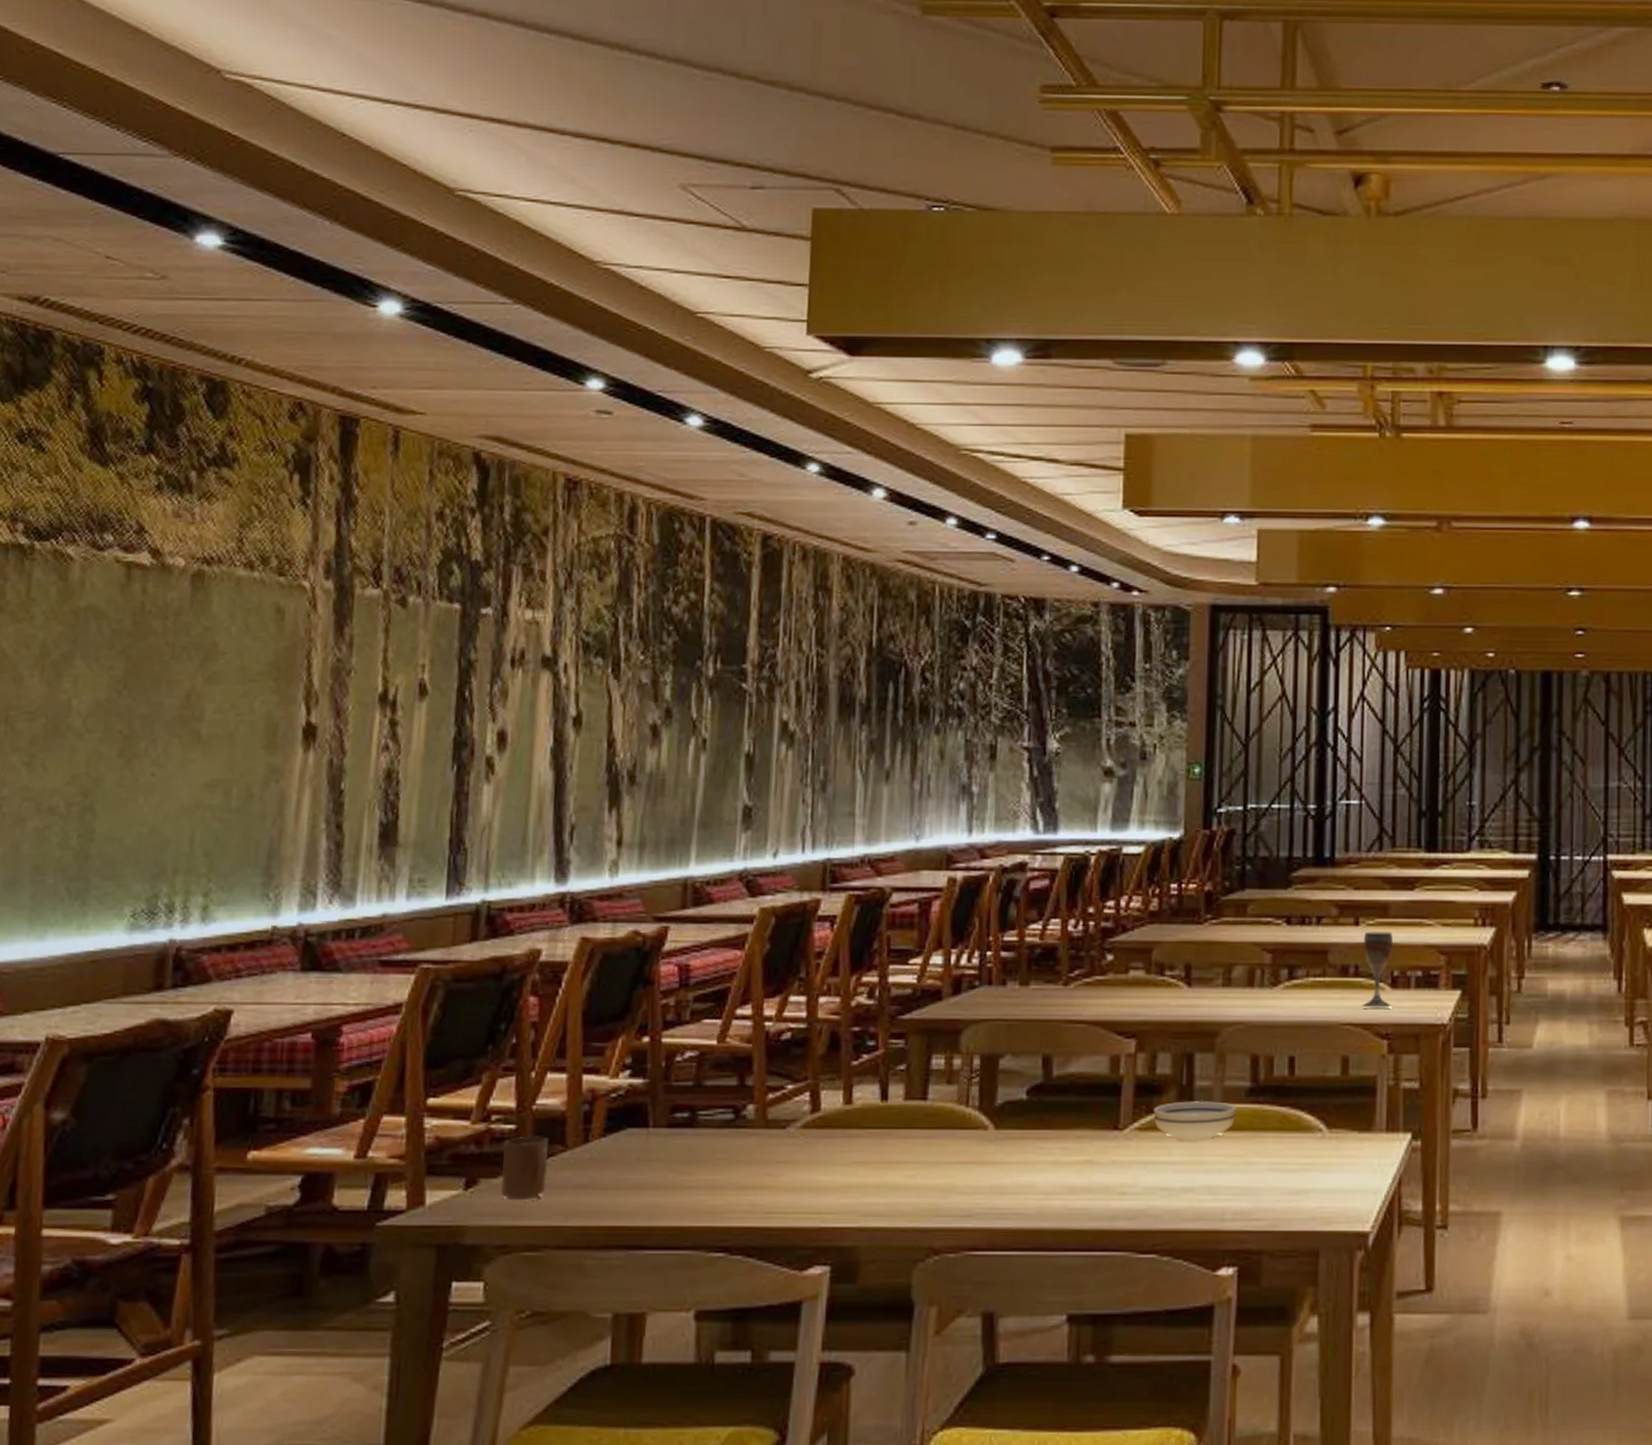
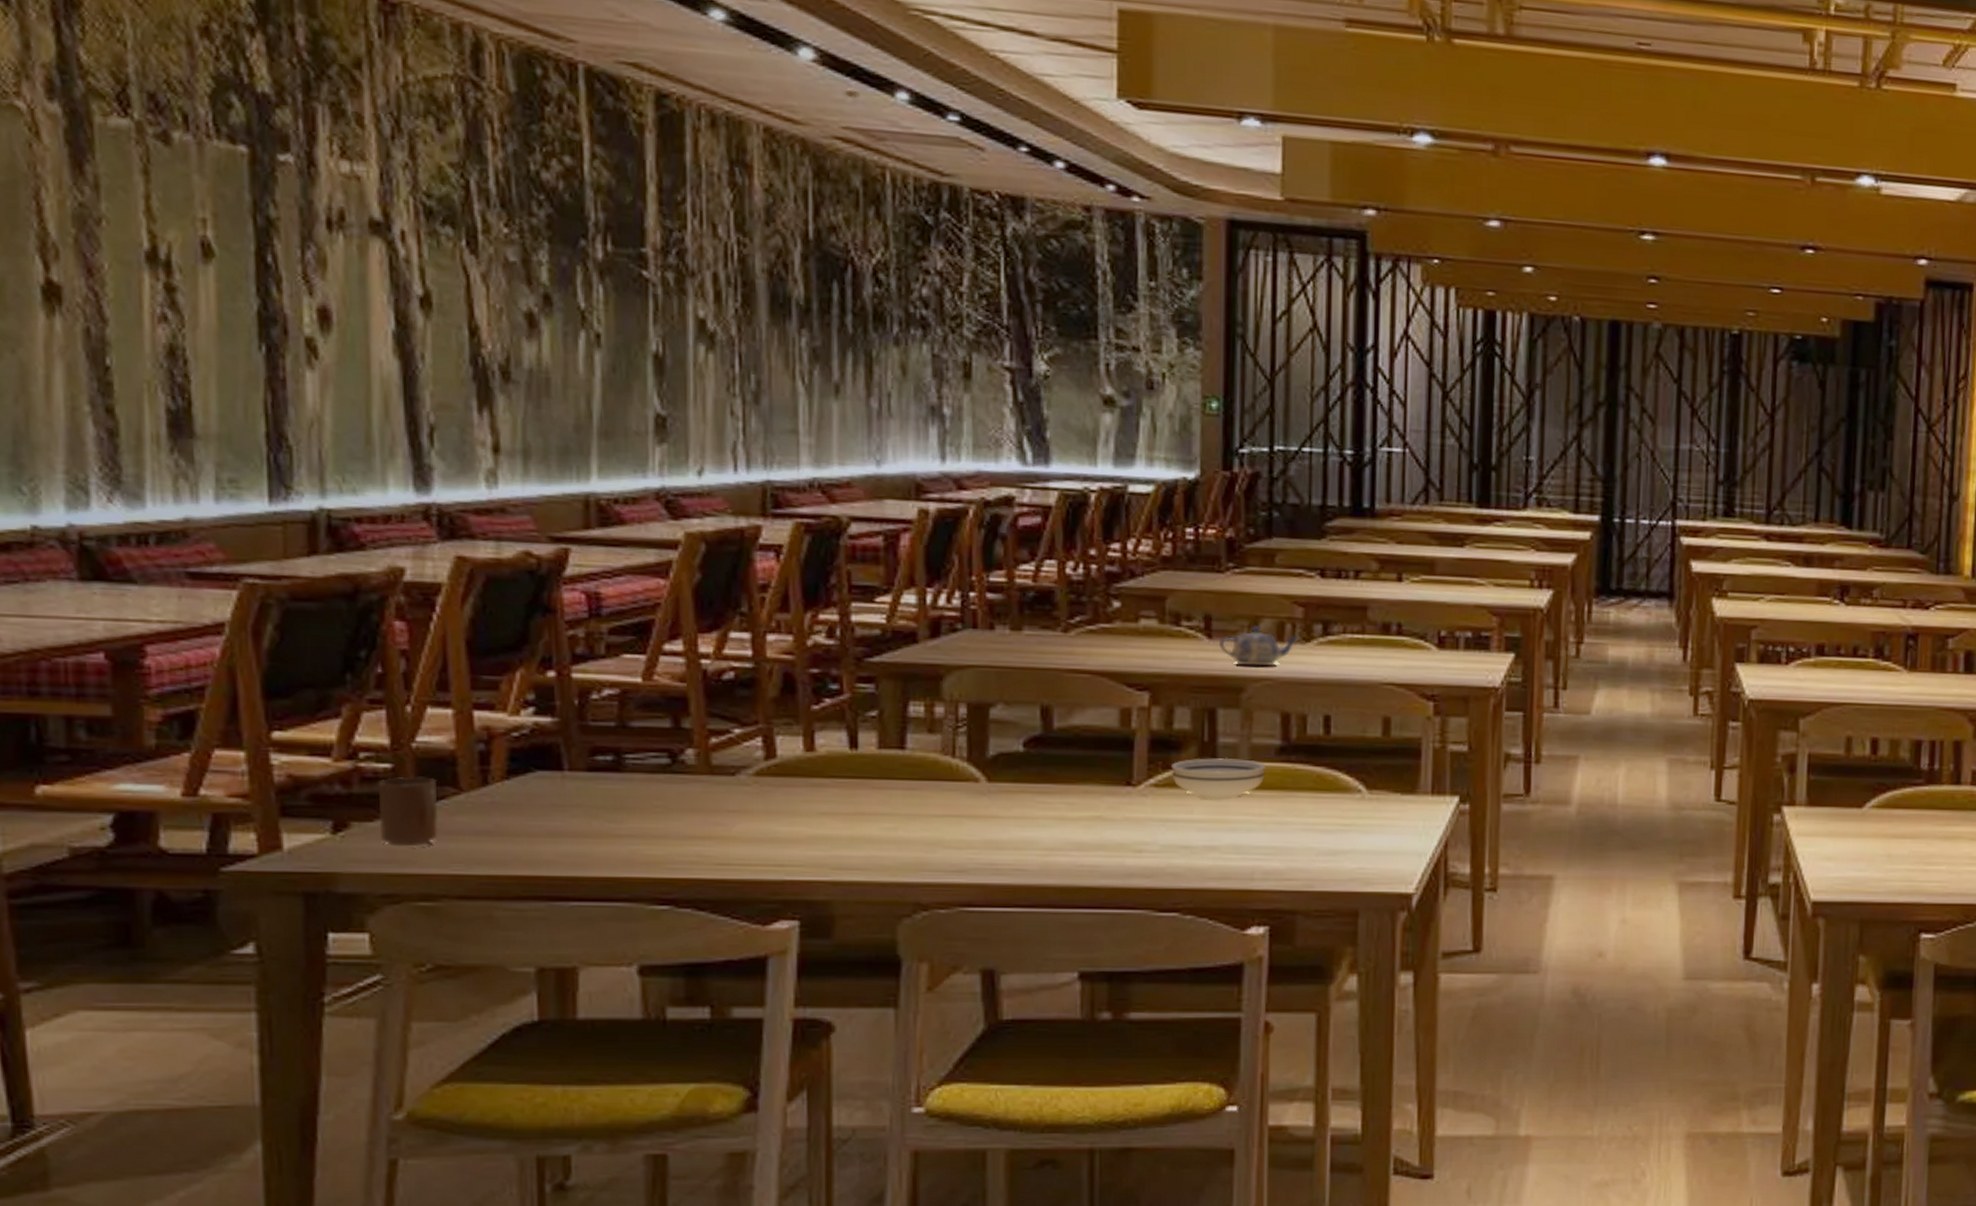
teapot: none [1197,973,1268,1011] -> present [1218,626,1300,667]
cup: present [1362,932,1394,1008] -> none [1405,588,1441,669]

